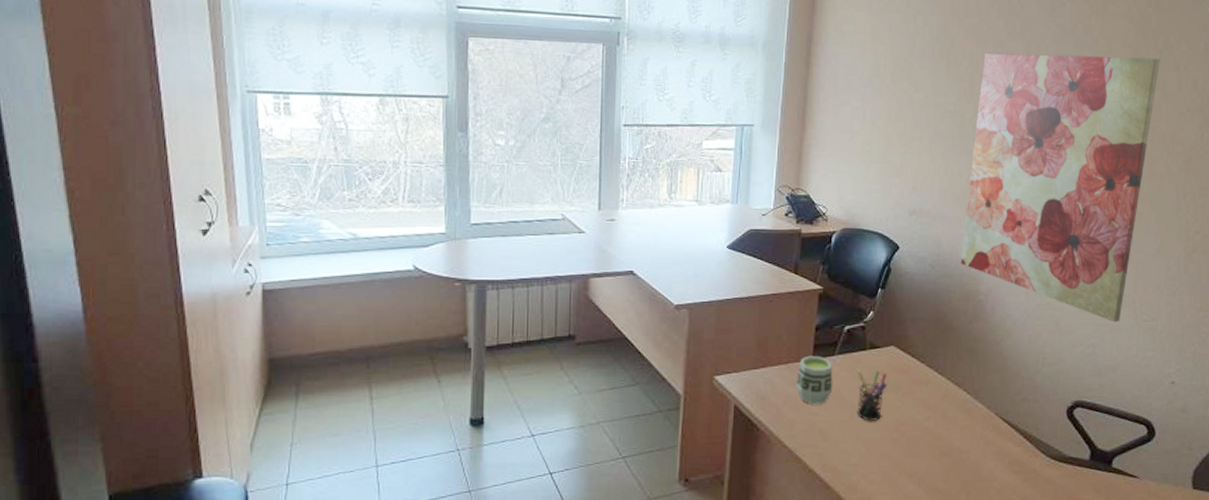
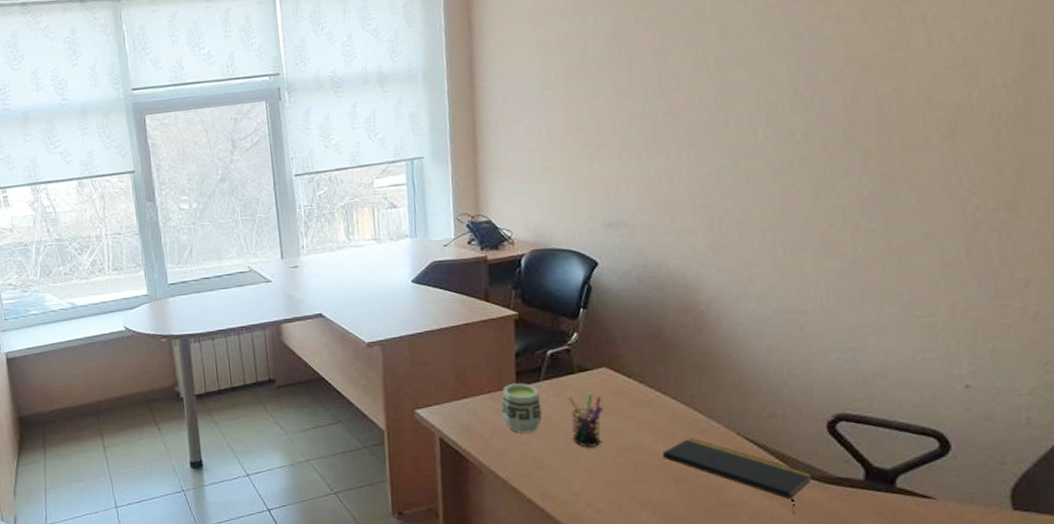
notepad: none [932,415,1051,489] -> present [662,437,812,514]
wall art: present [960,52,1161,323] -> none [670,13,900,323]

